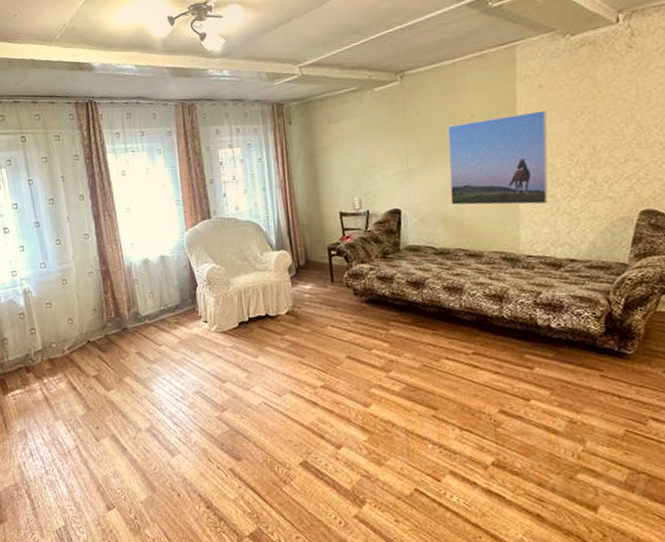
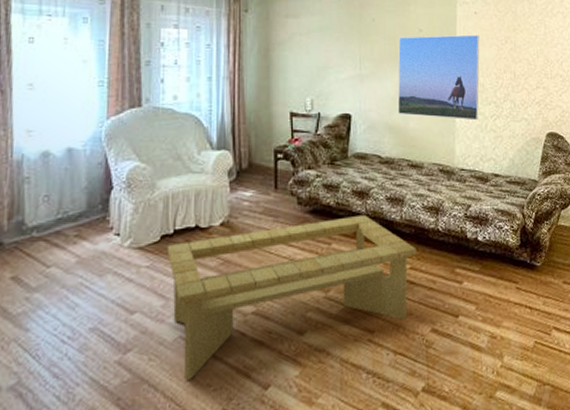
coffee table: none [244,303,479,435] -> present [166,214,416,380]

